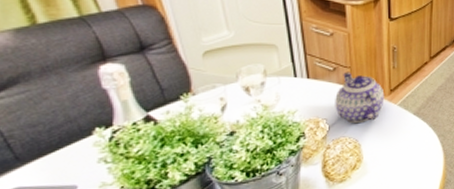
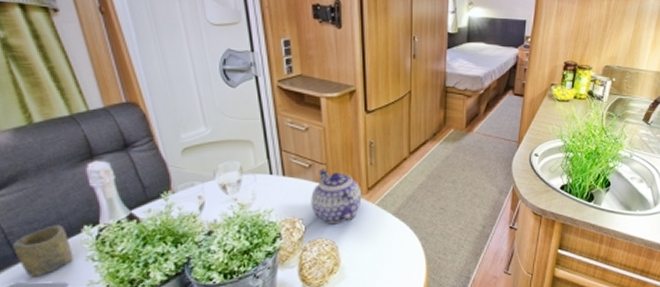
cup: none [14,127,84,181] -> present [13,224,73,278]

